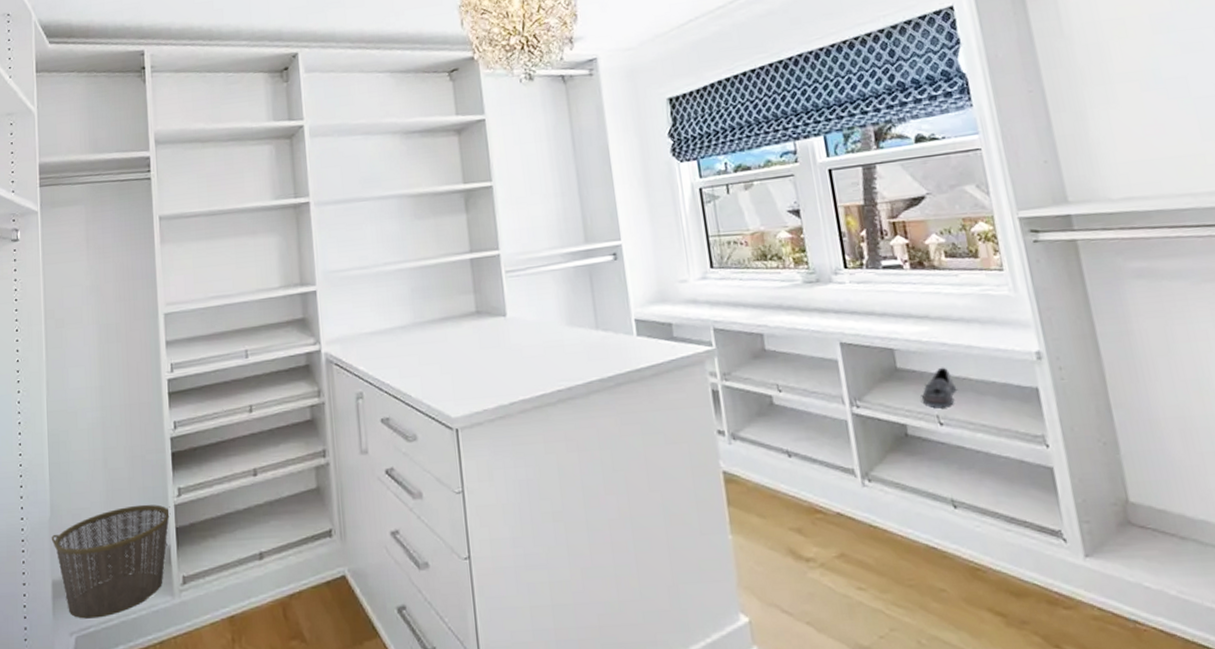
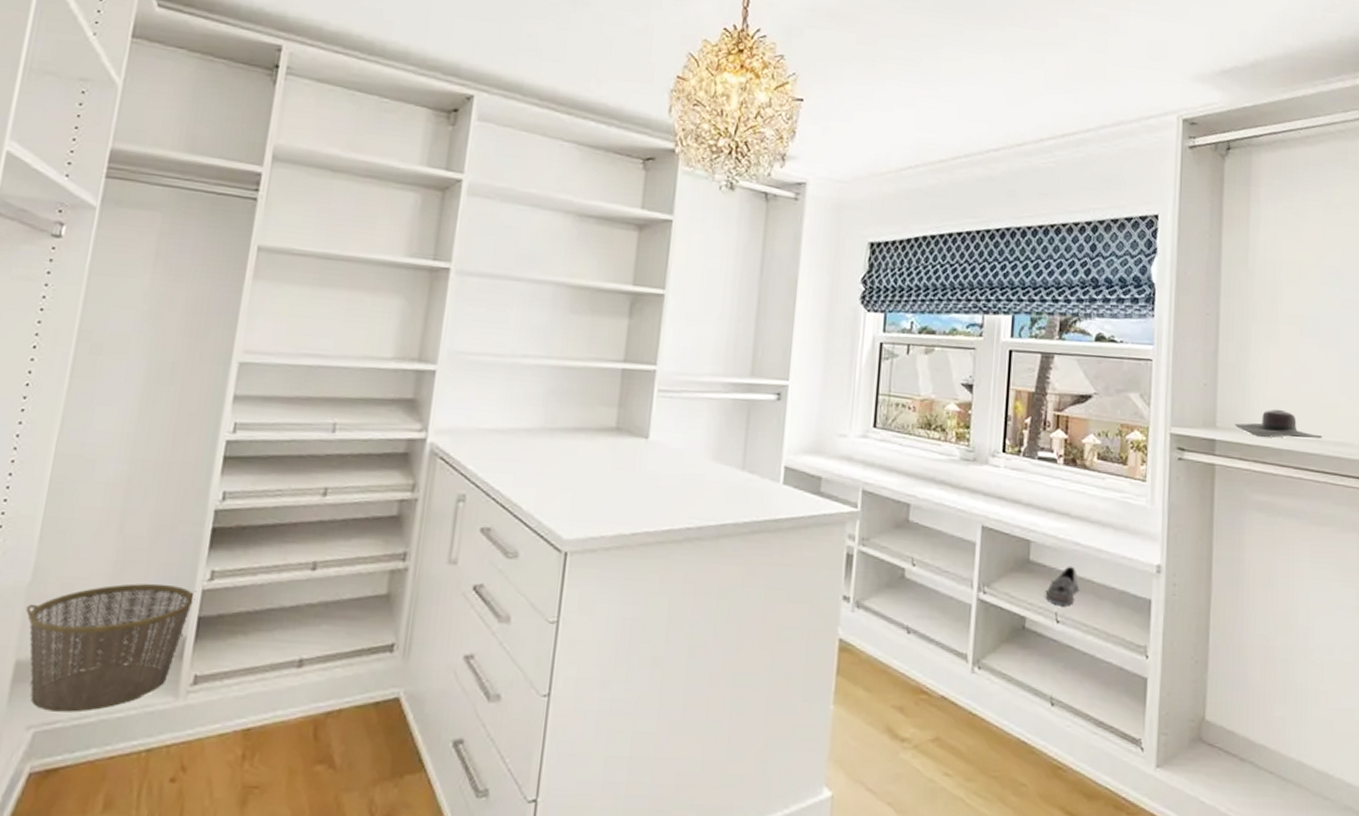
hat: none [1089,170,1195,204] -> present [1235,409,1323,439]

